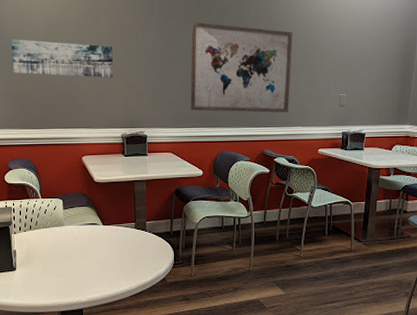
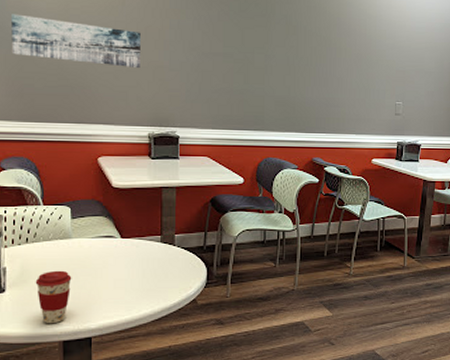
coffee cup: none [38,252,66,297] -> present [35,270,72,324]
wall art: present [190,22,293,113] -> none [232,13,348,119]

